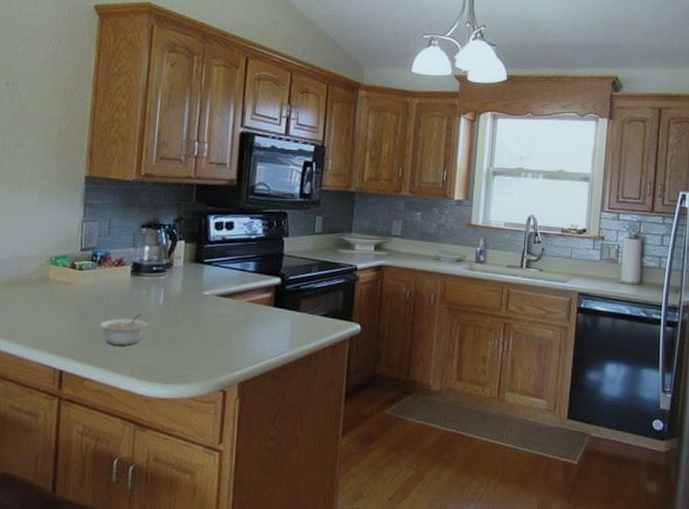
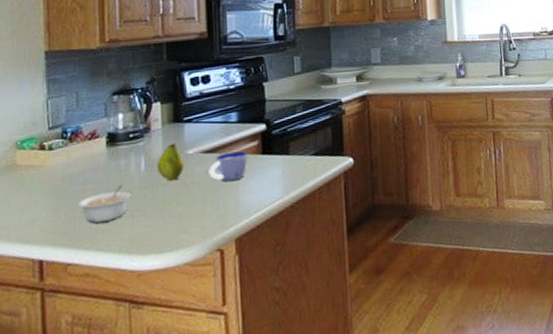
fruit: none [174,282,200,318] -> present [157,142,184,181]
cup: none [221,299,260,328] -> present [209,151,247,182]

